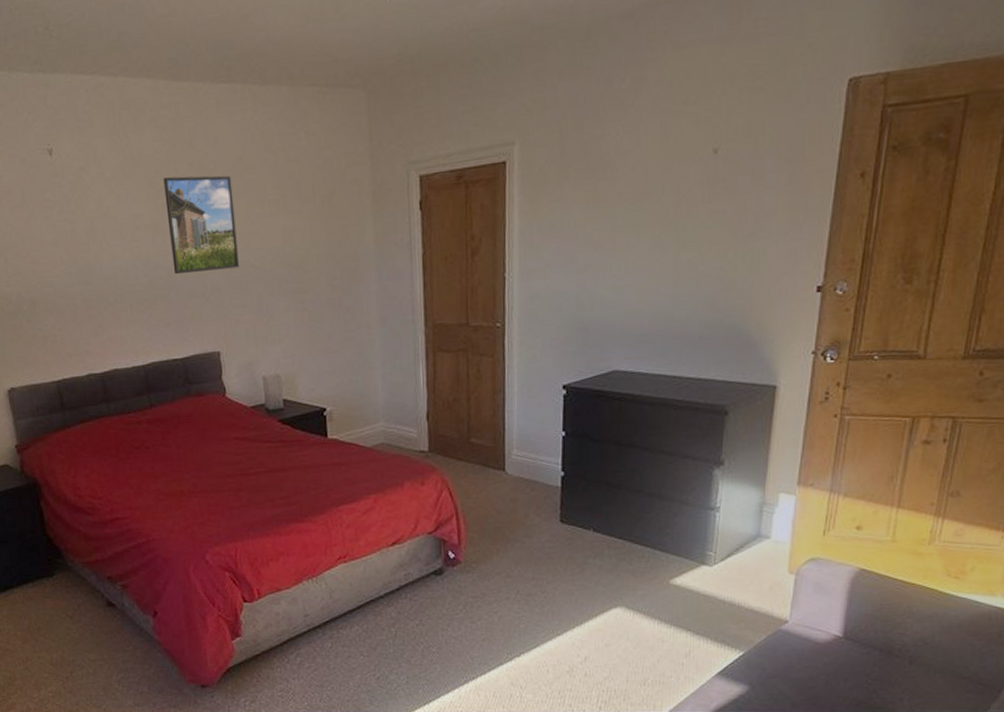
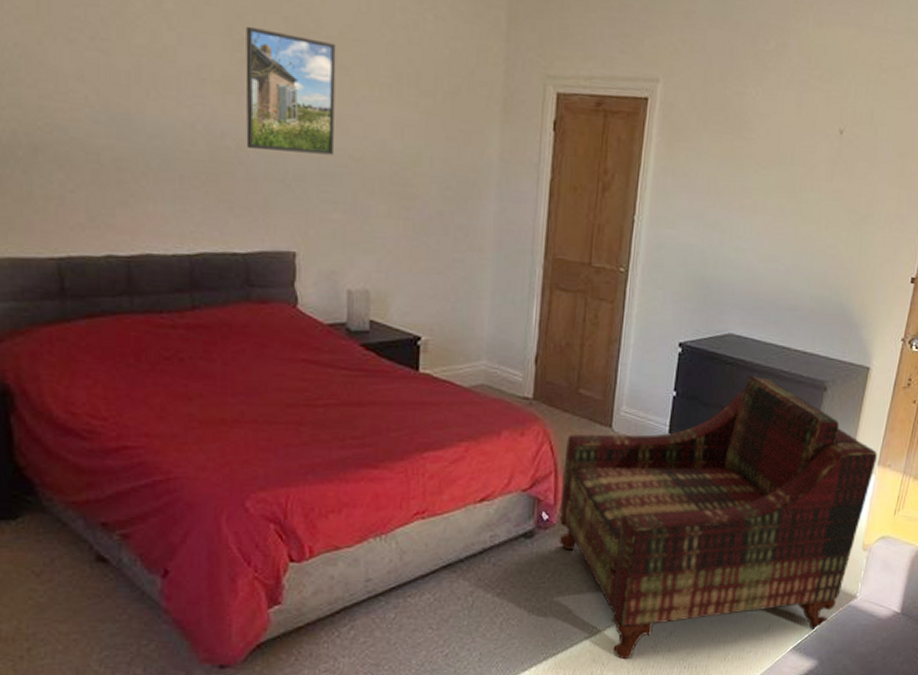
armchair: none [463,408,795,684] -> present [558,376,877,660]

